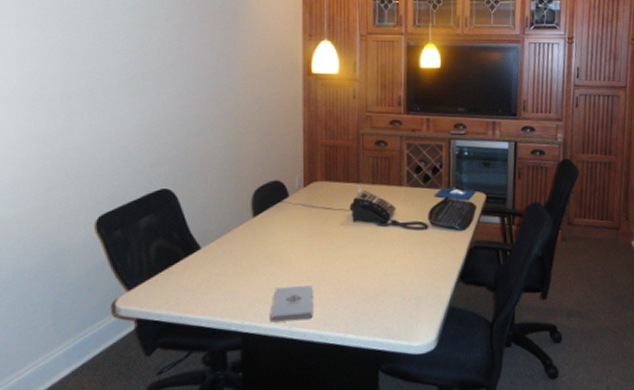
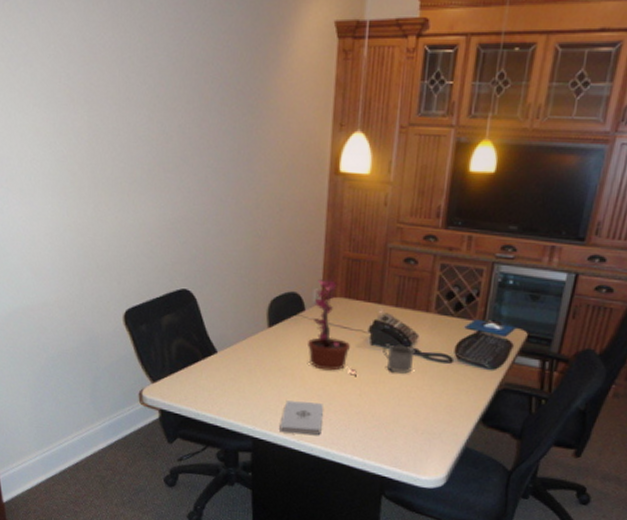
potted plant: none [294,166,343,252] -> present [308,279,357,374]
mug: none [365,219,394,245] -> present [383,343,415,374]

